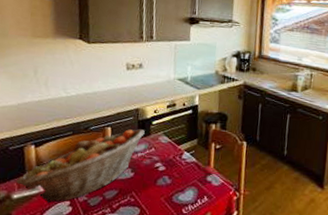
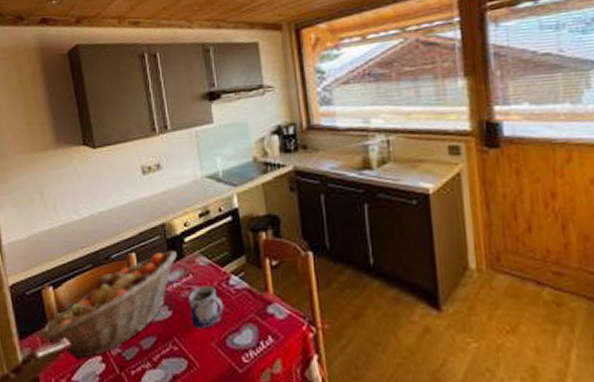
mug: none [148,157,175,188] -> present [189,286,224,329]

